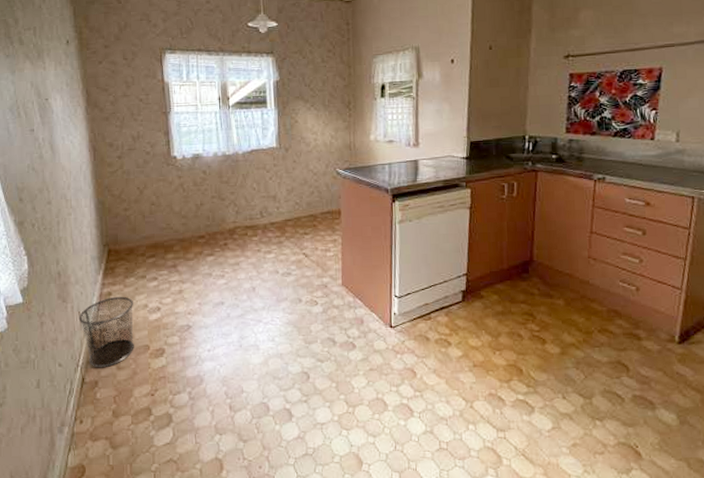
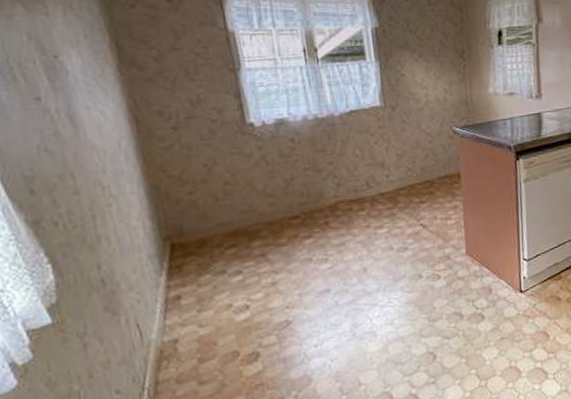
waste bin: present [78,296,134,368] -> none [137,298,219,388]

